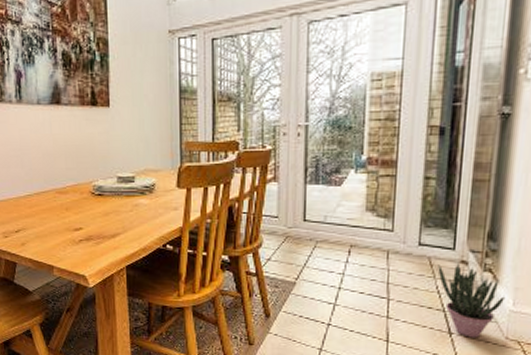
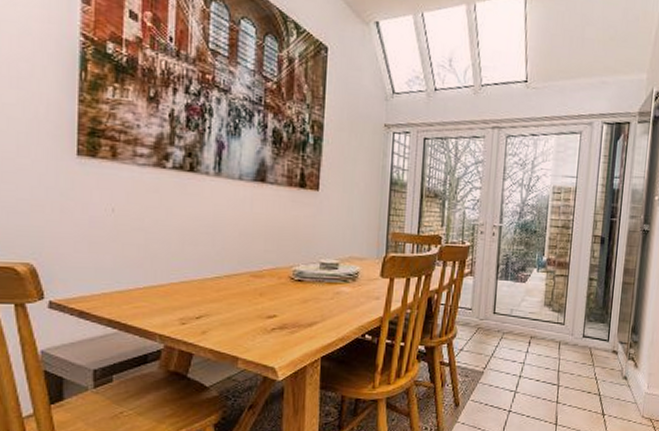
potted plant: present [438,262,505,338] -> none [596,352,642,418]

